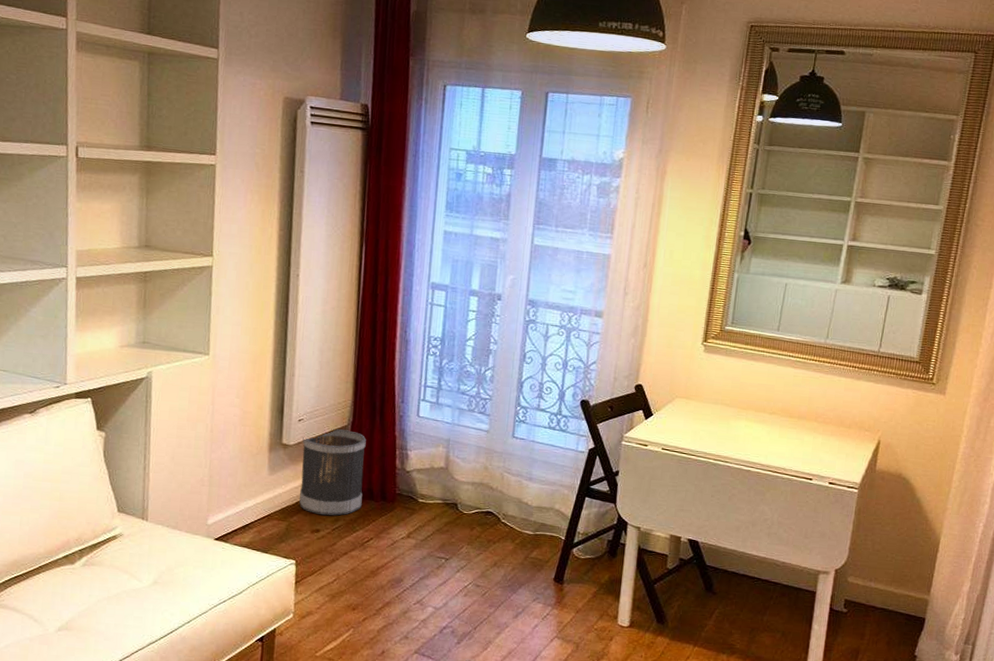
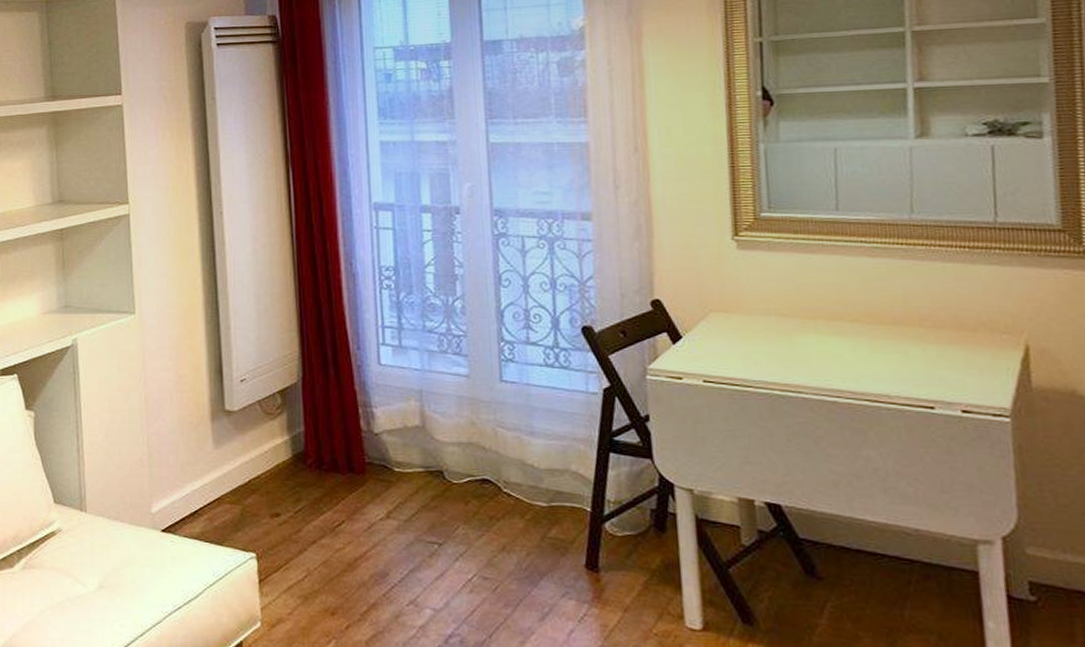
wastebasket: present [299,429,367,516] -> none [248,388,326,496]

